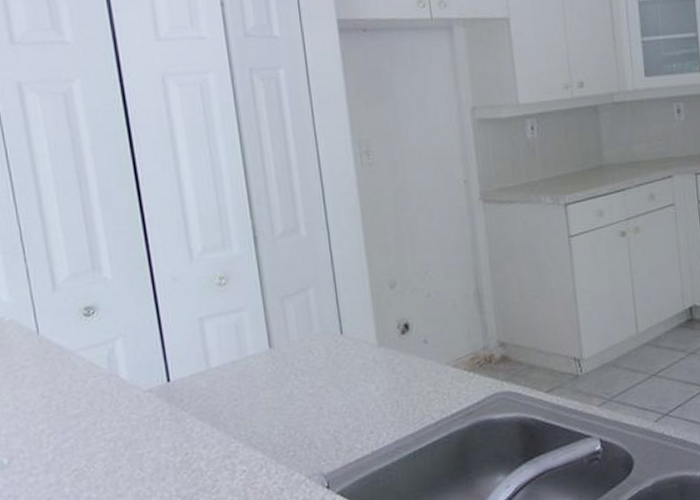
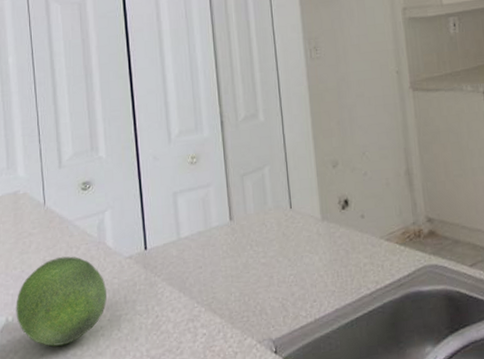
fruit: none [11,390,124,490] -> present [16,256,107,347]

